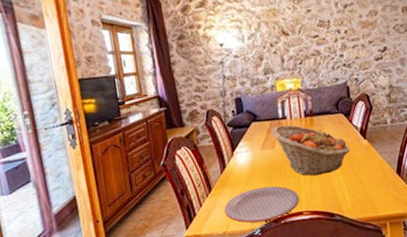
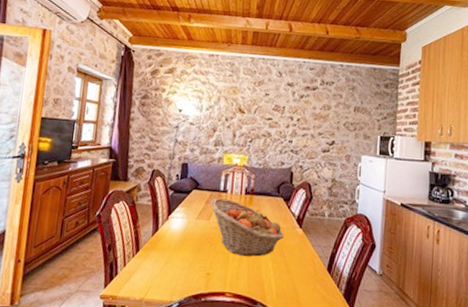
plate: present [224,186,300,223] -> none [147,257,225,296]

